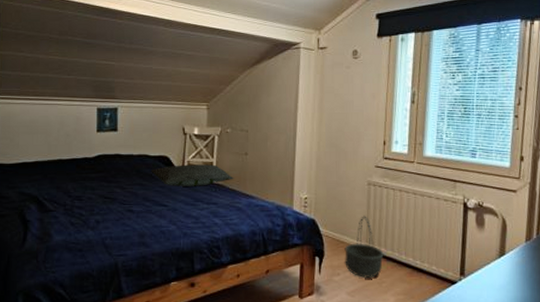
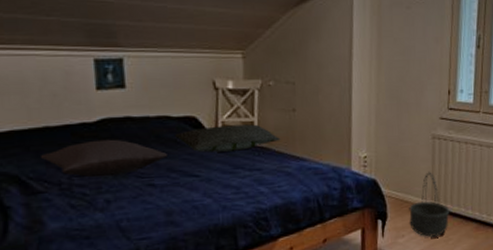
pillow: none [53,171,144,202] -> present [39,139,167,178]

